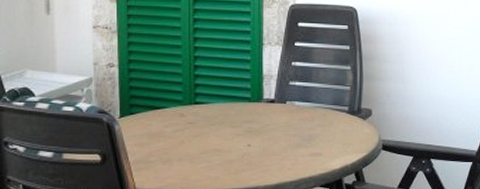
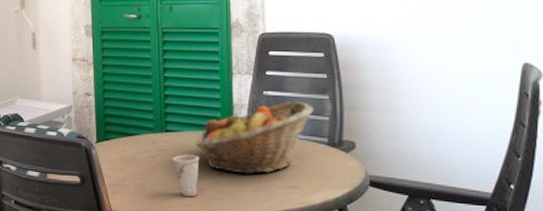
cup: none [200,126,229,170] -> present [171,154,200,197]
fruit basket: none [225,71,338,144] -> present [196,101,314,175]

